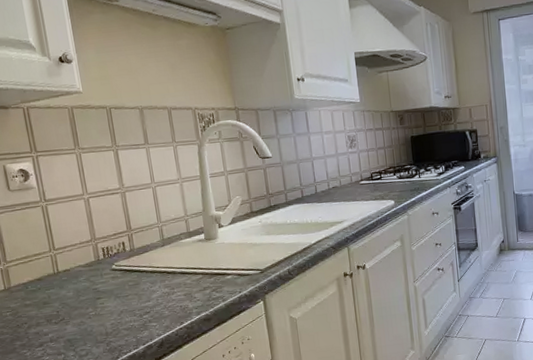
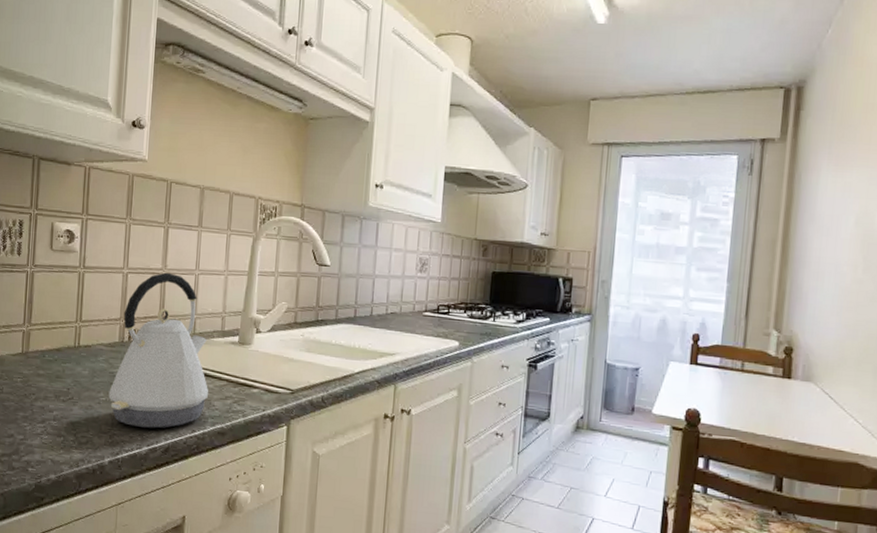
kettle: none [93,190,188,331] -> present [108,272,208,429]

